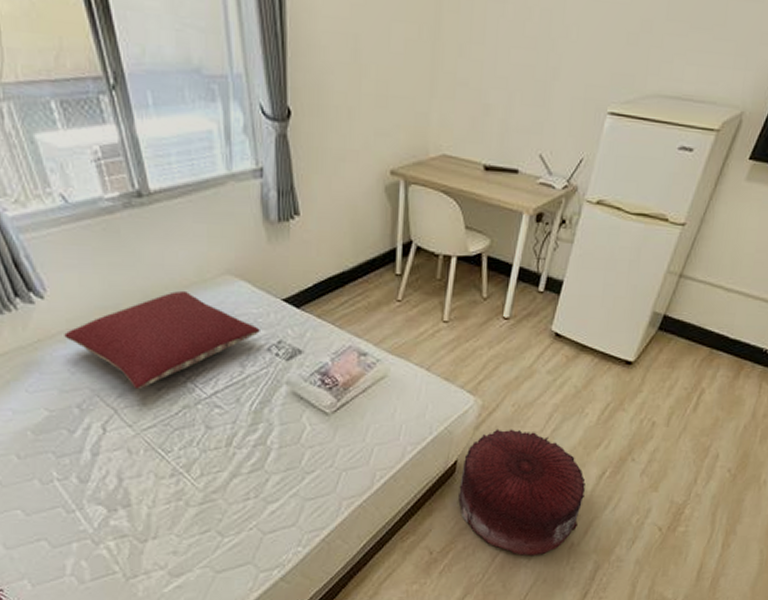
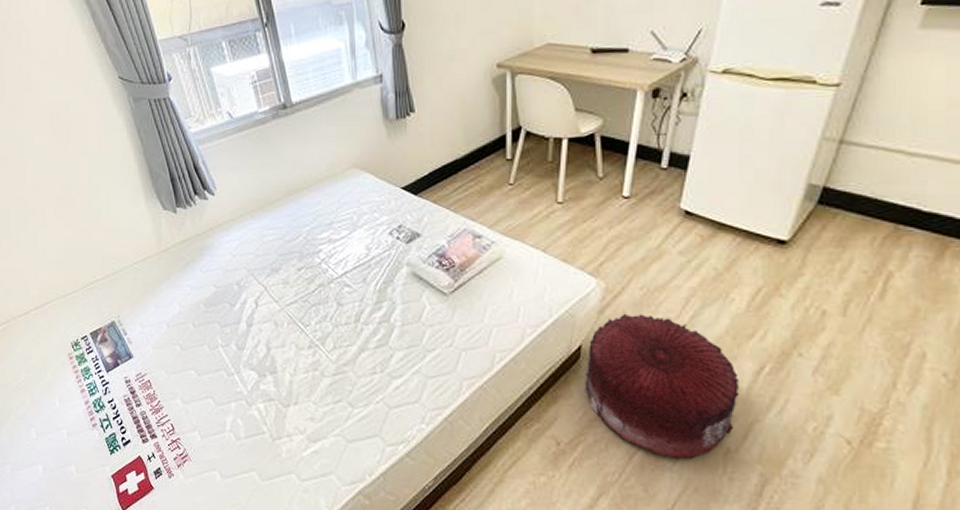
pillow: present [64,290,260,390] -> none [228,183,383,270]

